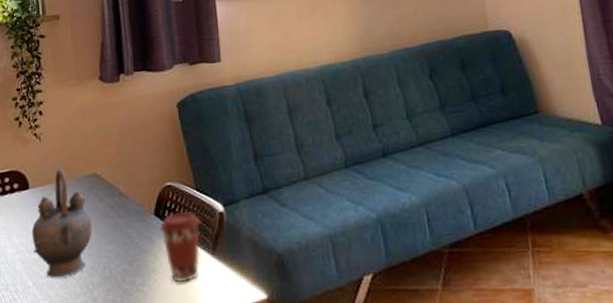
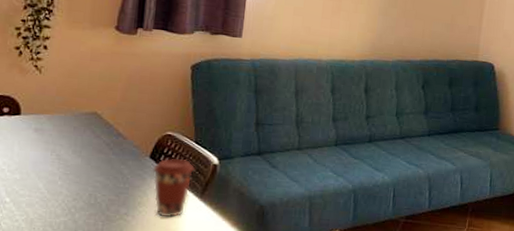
teapot: present [31,169,92,278] -> none [15,102,84,199]

